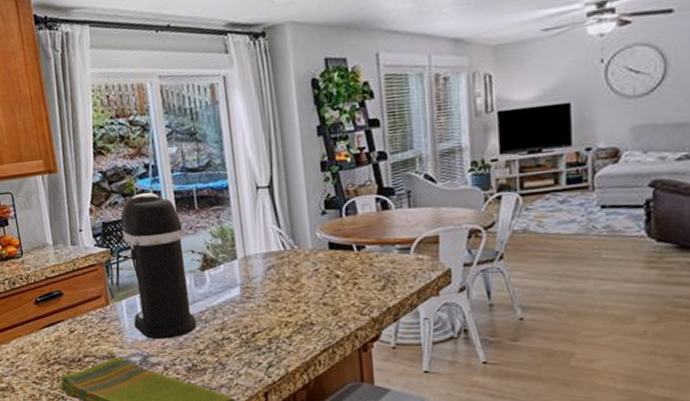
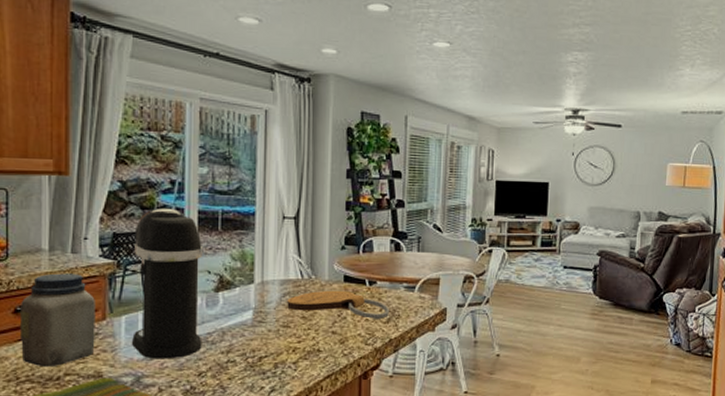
jar: none [39,264,104,351] -> present [19,273,95,368]
cutting board: none [272,258,384,287] -> present [287,290,389,319]

